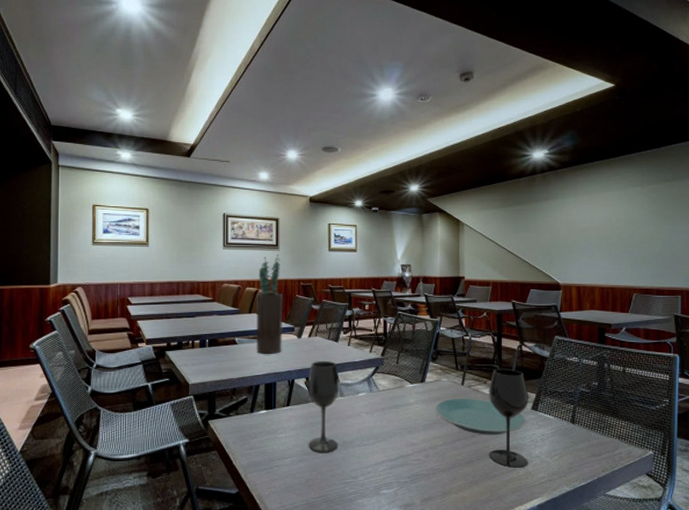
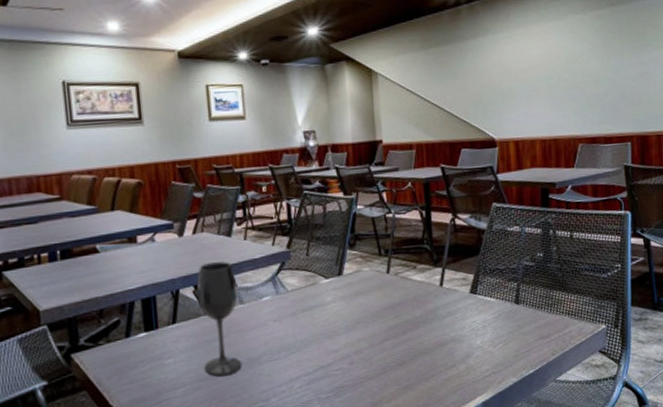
vase: present [255,254,283,354] -> none [118,131,160,262]
plate: present [434,398,527,435] -> none [356,287,466,330]
wineglass: present [489,369,528,468] -> none [419,248,469,364]

